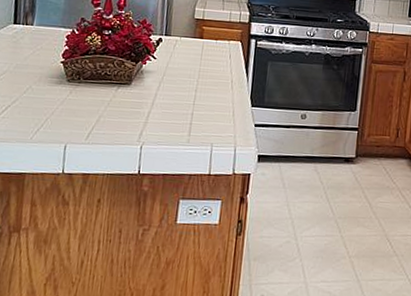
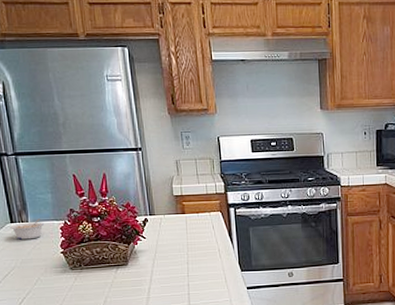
legume: none [11,23,49,44] -> present [10,218,44,240]

